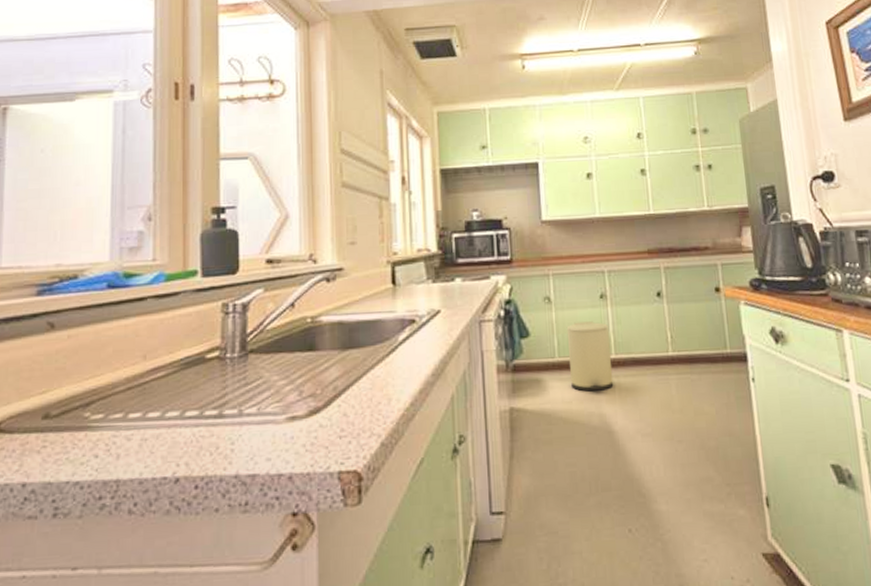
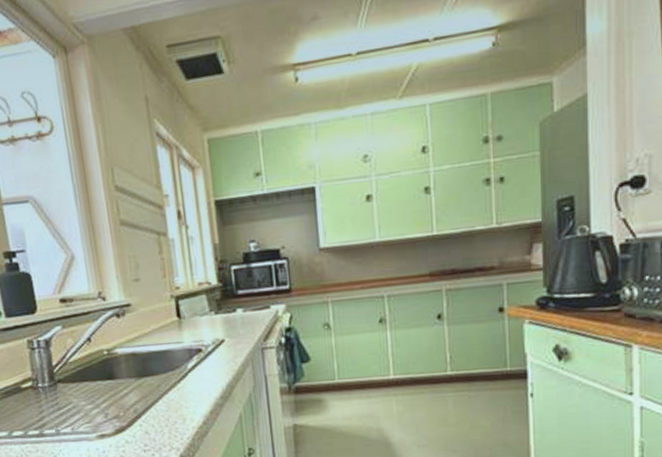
pedal bin: present [566,321,613,392] -> none [346,345,392,410]

